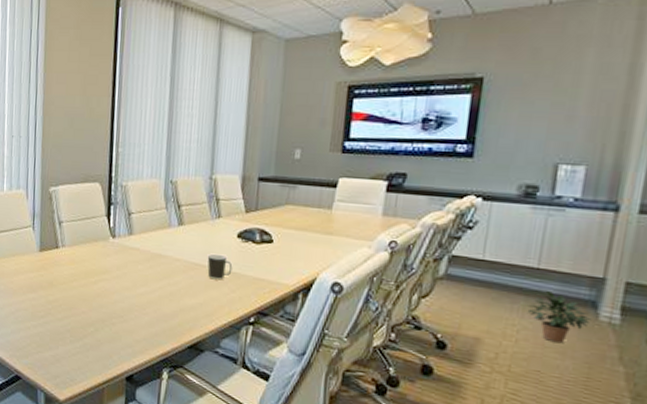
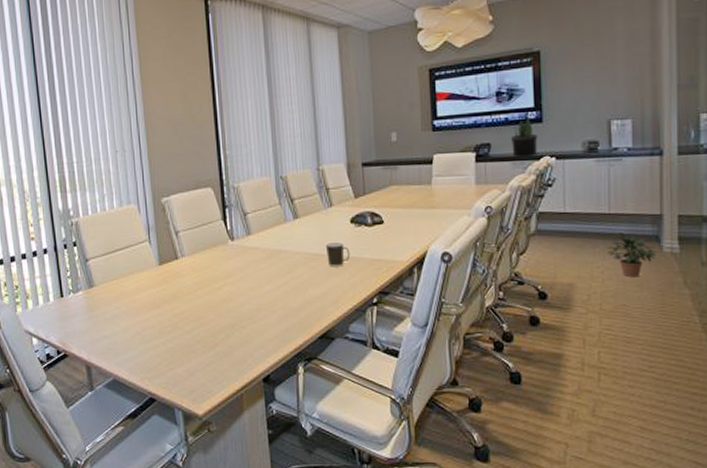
planter: none [431,150,465,193] -> present [510,118,538,157]

